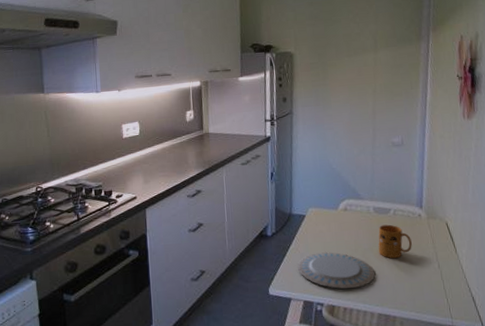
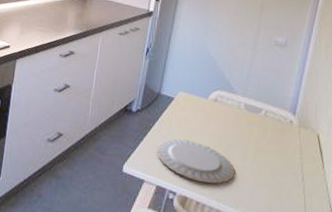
mug: present [378,224,412,259] -> none [243,123,279,162]

